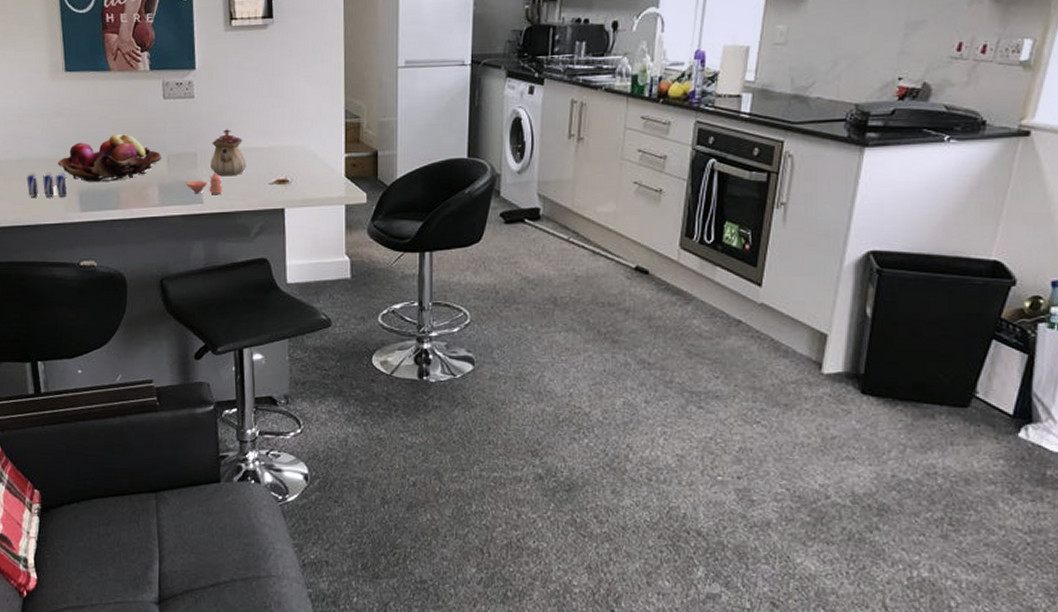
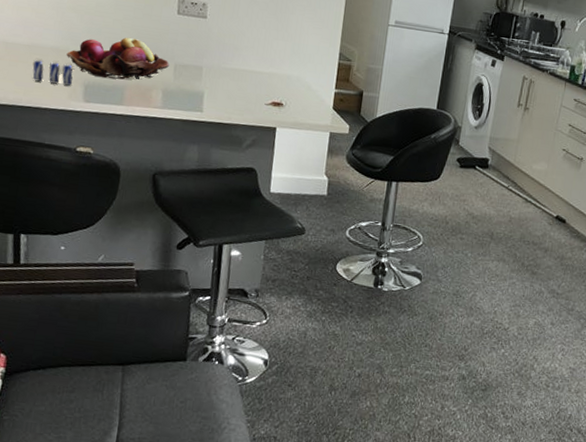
bowl and vase set: present [185,173,223,194] -> none [188,87,223,106]
teapot: present [210,129,246,175] -> none [213,50,247,93]

